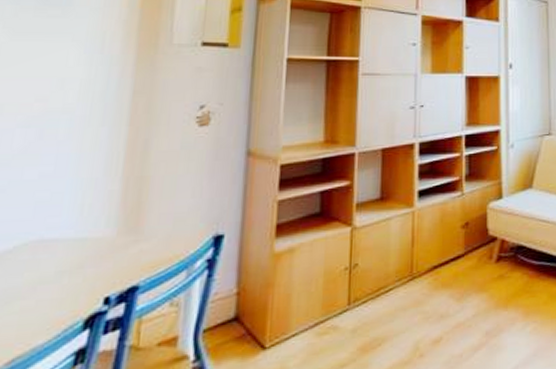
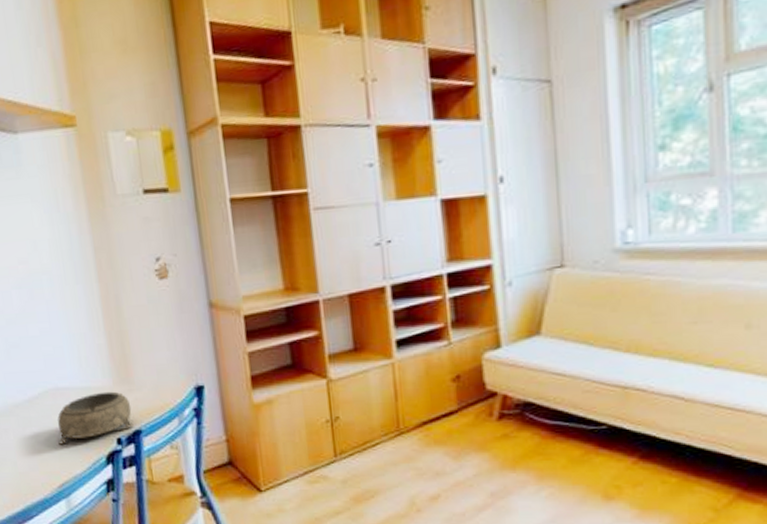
decorative bowl: none [23,242,133,309] -> present [57,391,134,445]

